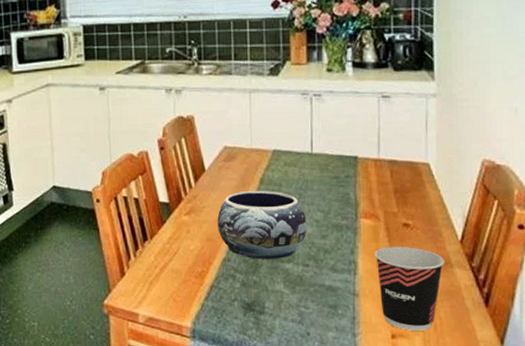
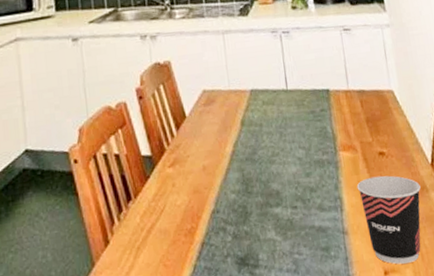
decorative bowl: present [217,191,307,259] -> none [202,132,292,207]

